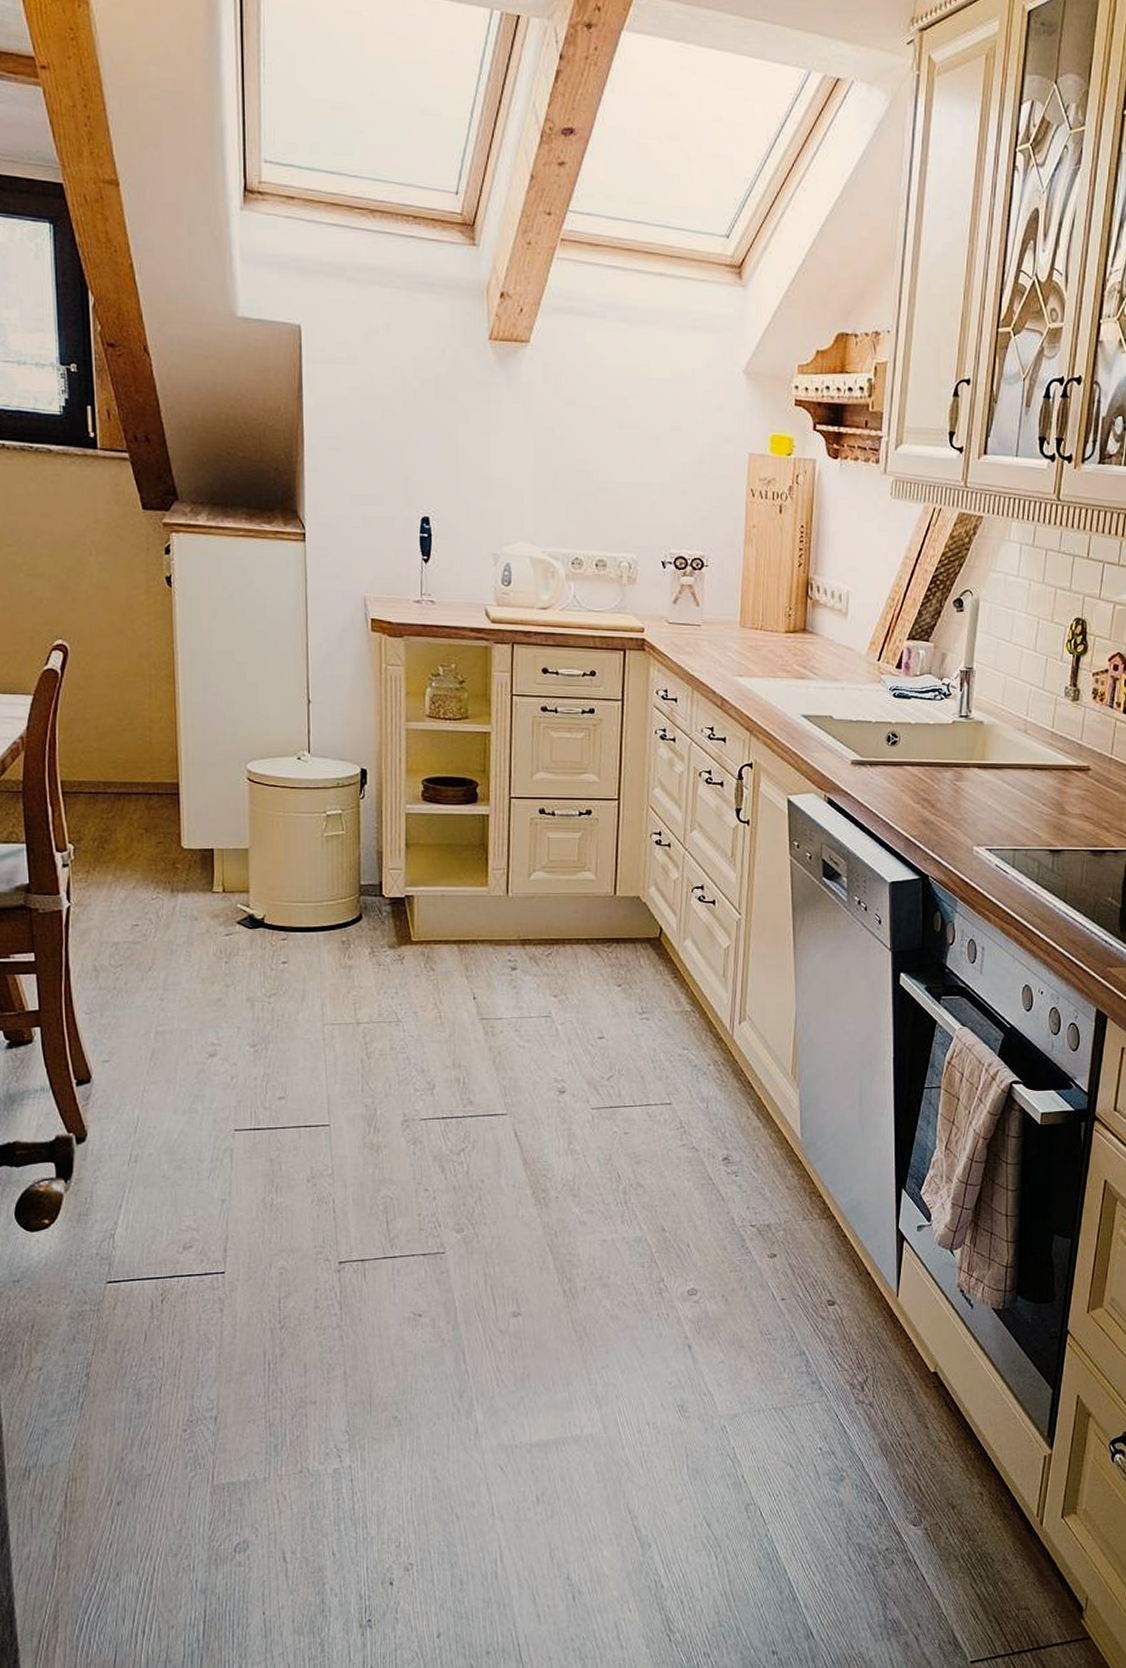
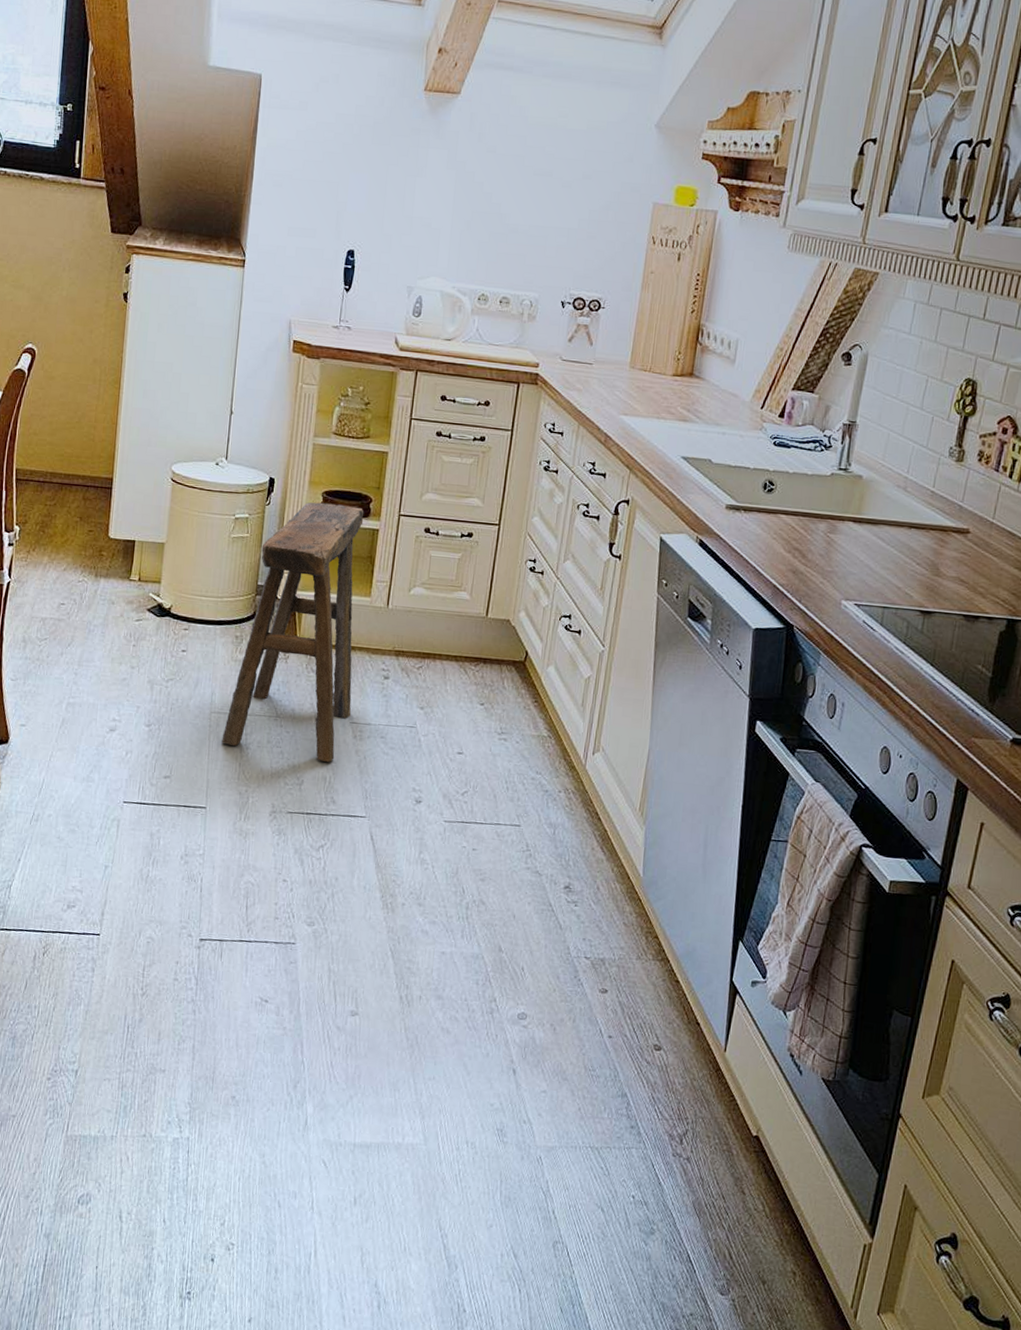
stool: none [339,791,479,1062] -> present [222,502,364,762]

